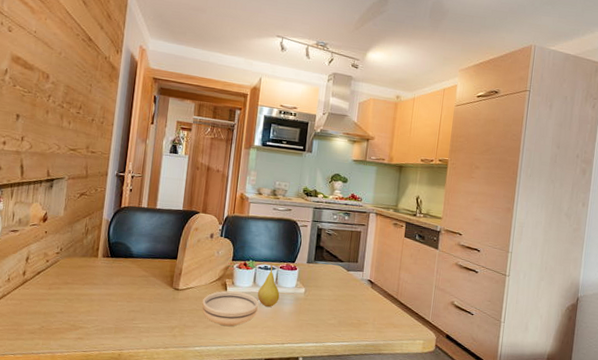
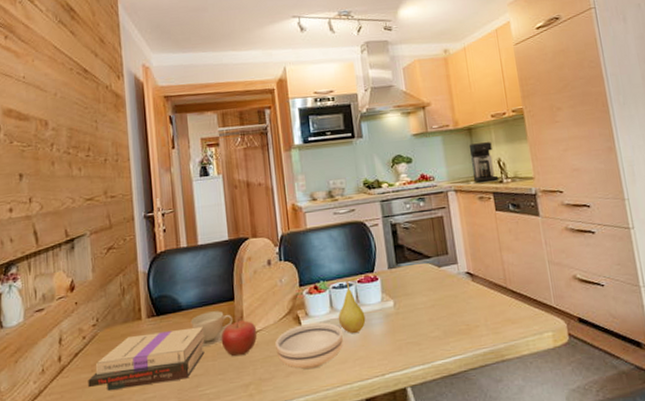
books: none [44,268,148,312] -> present [88,326,205,390]
teacup: none [137,263,173,291] -> present [190,310,234,348]
fruit: none [159,274,190,304] -> present [221,318,258,356]
coffee maker: none [393,179,415,213] -> present [468,142,499,182]

